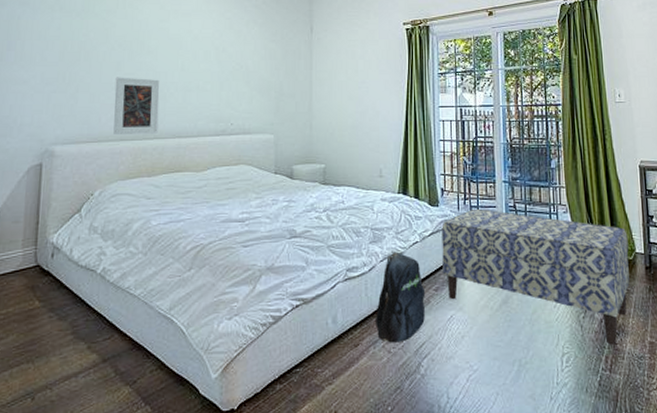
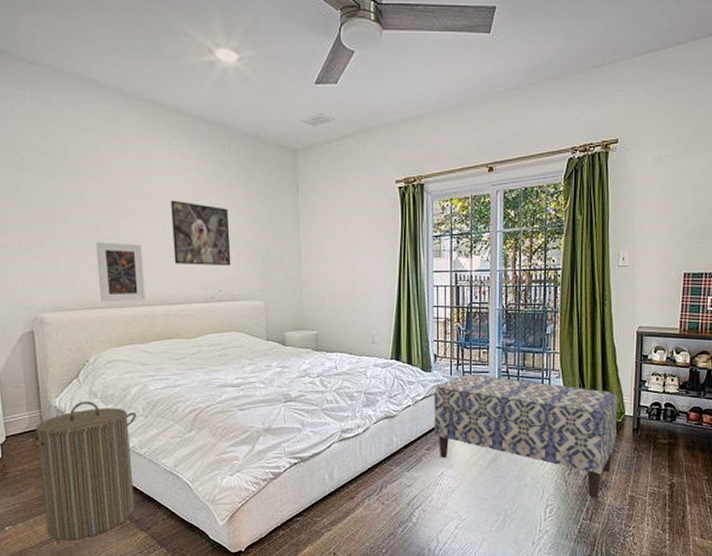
laundry hamper: none [14,237,135,398] -> present [24,401,136,541]
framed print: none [190,39,246,101] -> present [171,200,231,266]
backpack: present [376,252,426,343] -> none [370,414,418,496]

